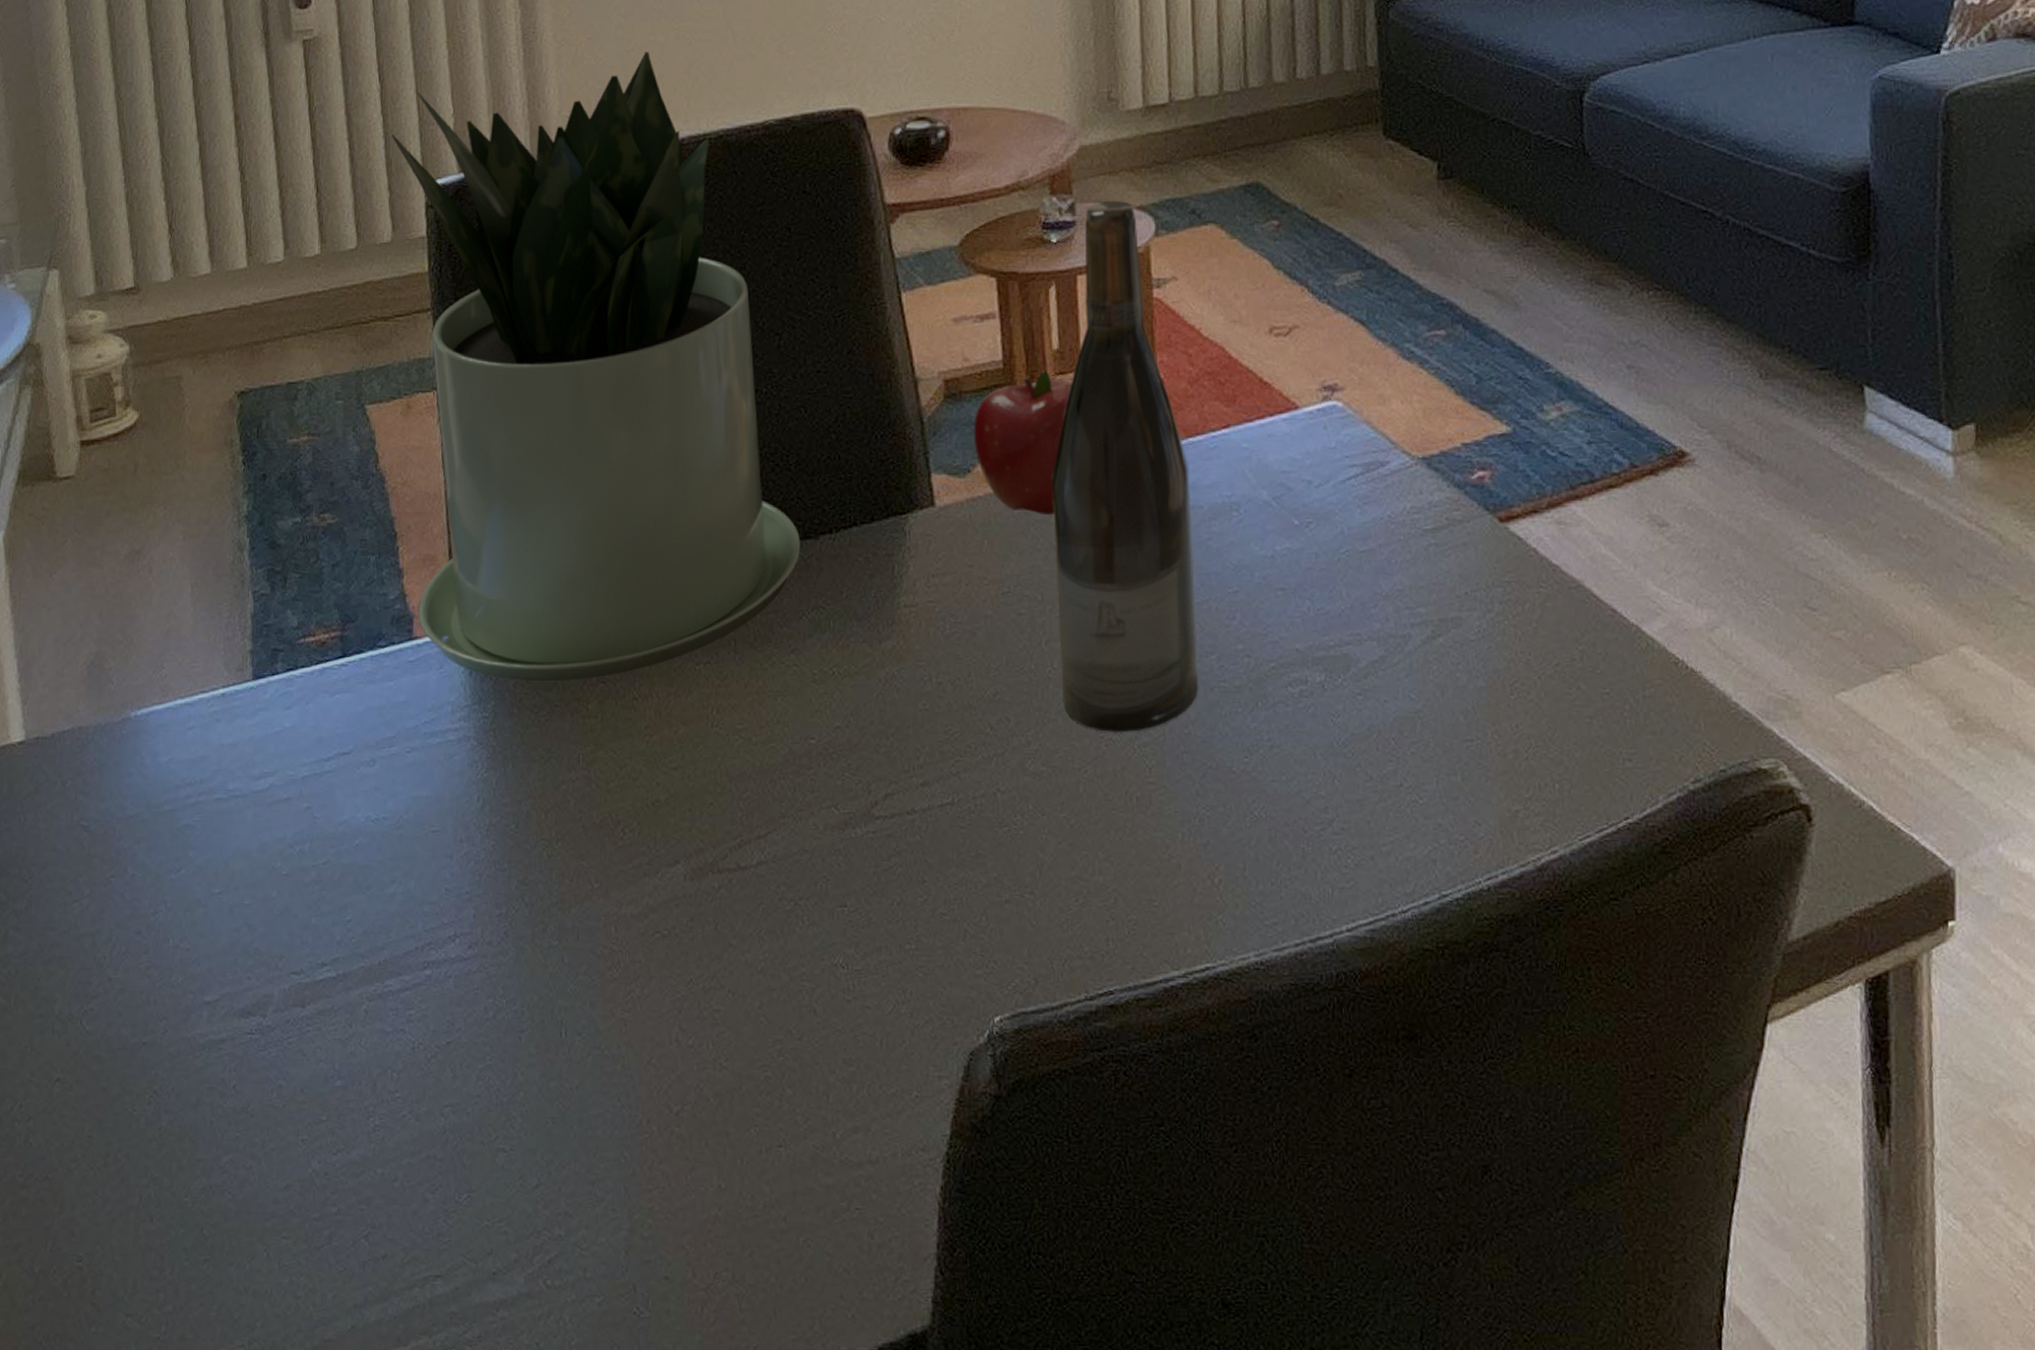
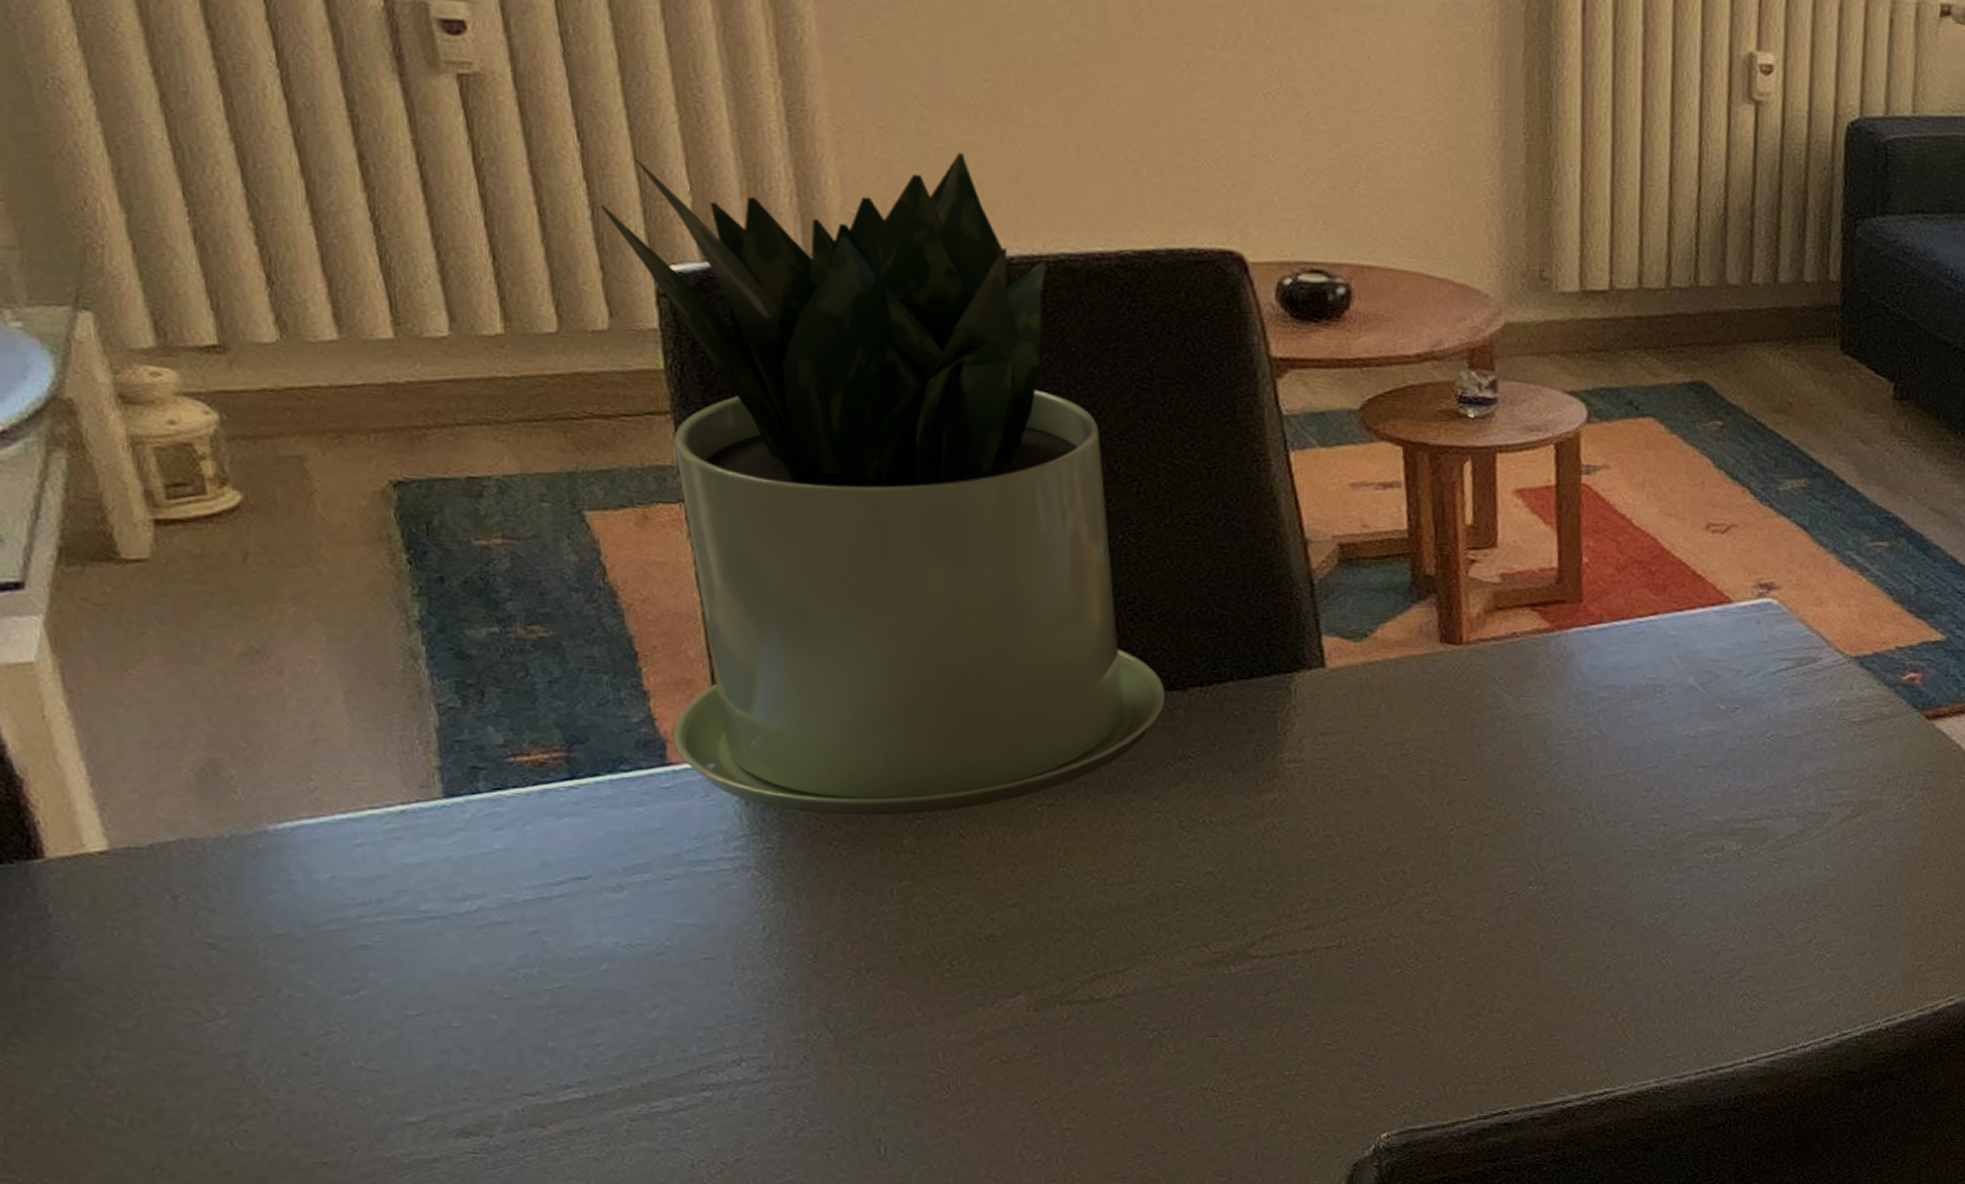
fruit: present [973,371,1072,514] -> none [1371,545,1487,684]
wine bottle: present [1052,200,1199,732] -> none [1460,381,1613,888]

